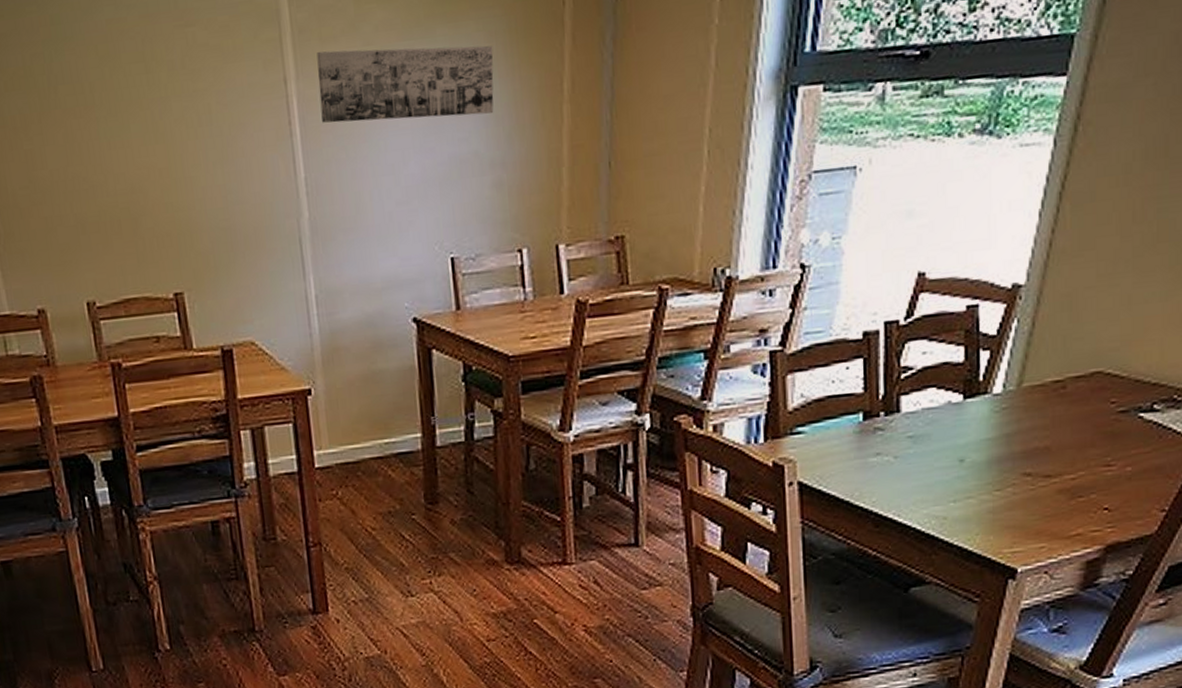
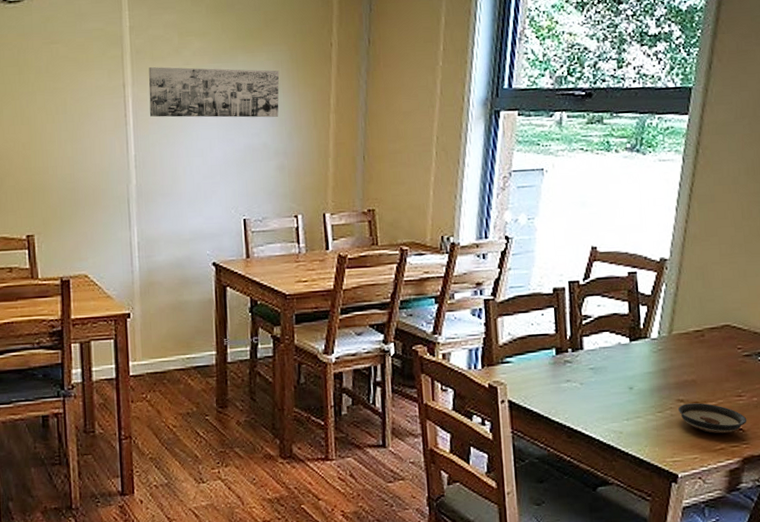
saucer: none [1024,476,1115,516] -> present [678,403,747,434]

